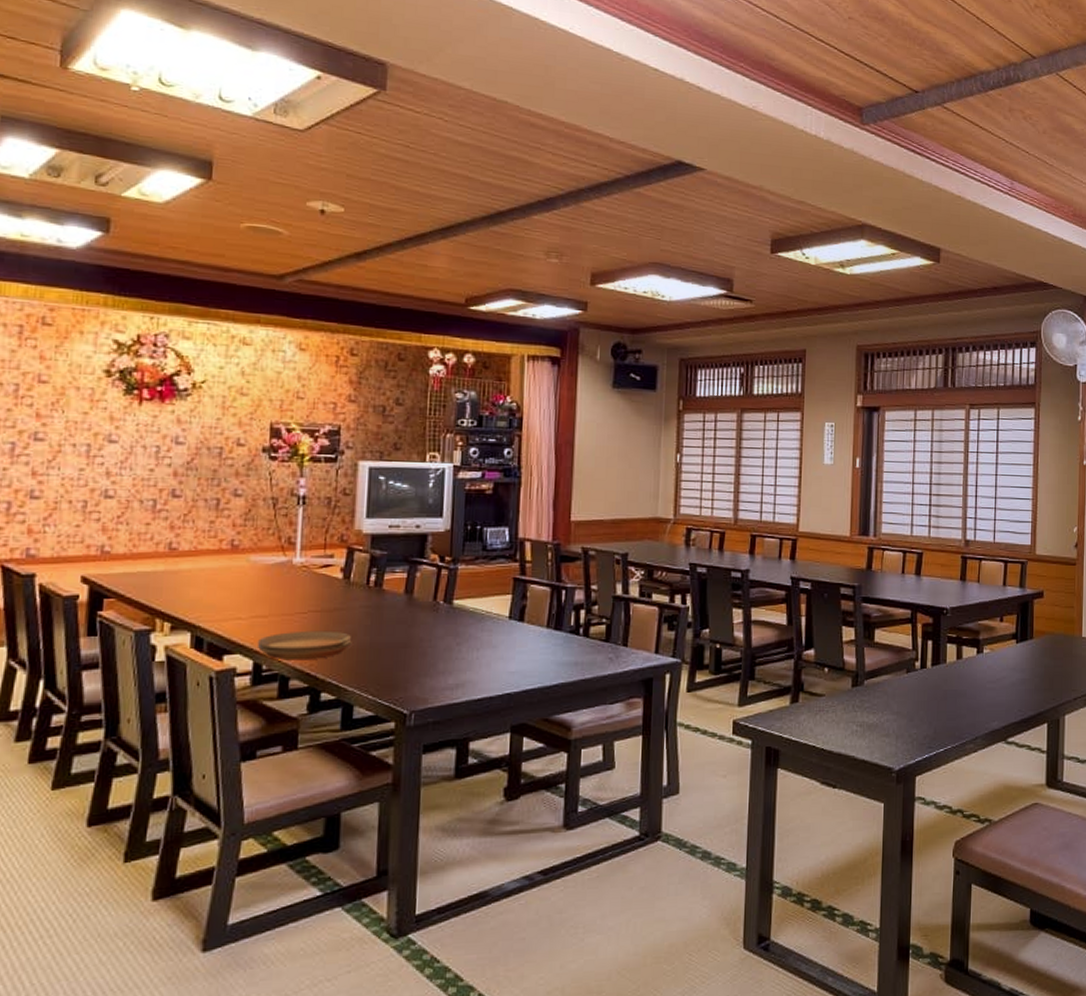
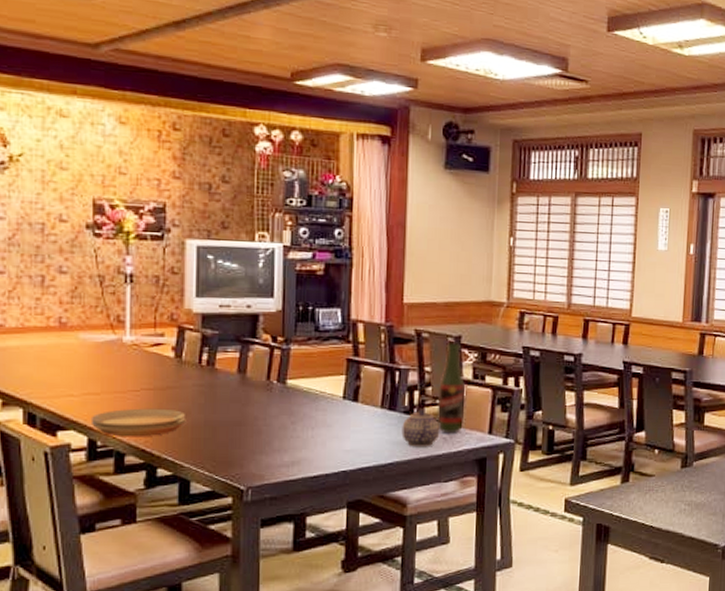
teapot: none [567,628,606,668] -> present [401,409,440,447]
beer bottle: none [603,558,631,654] -> present [436,340,465,434]

